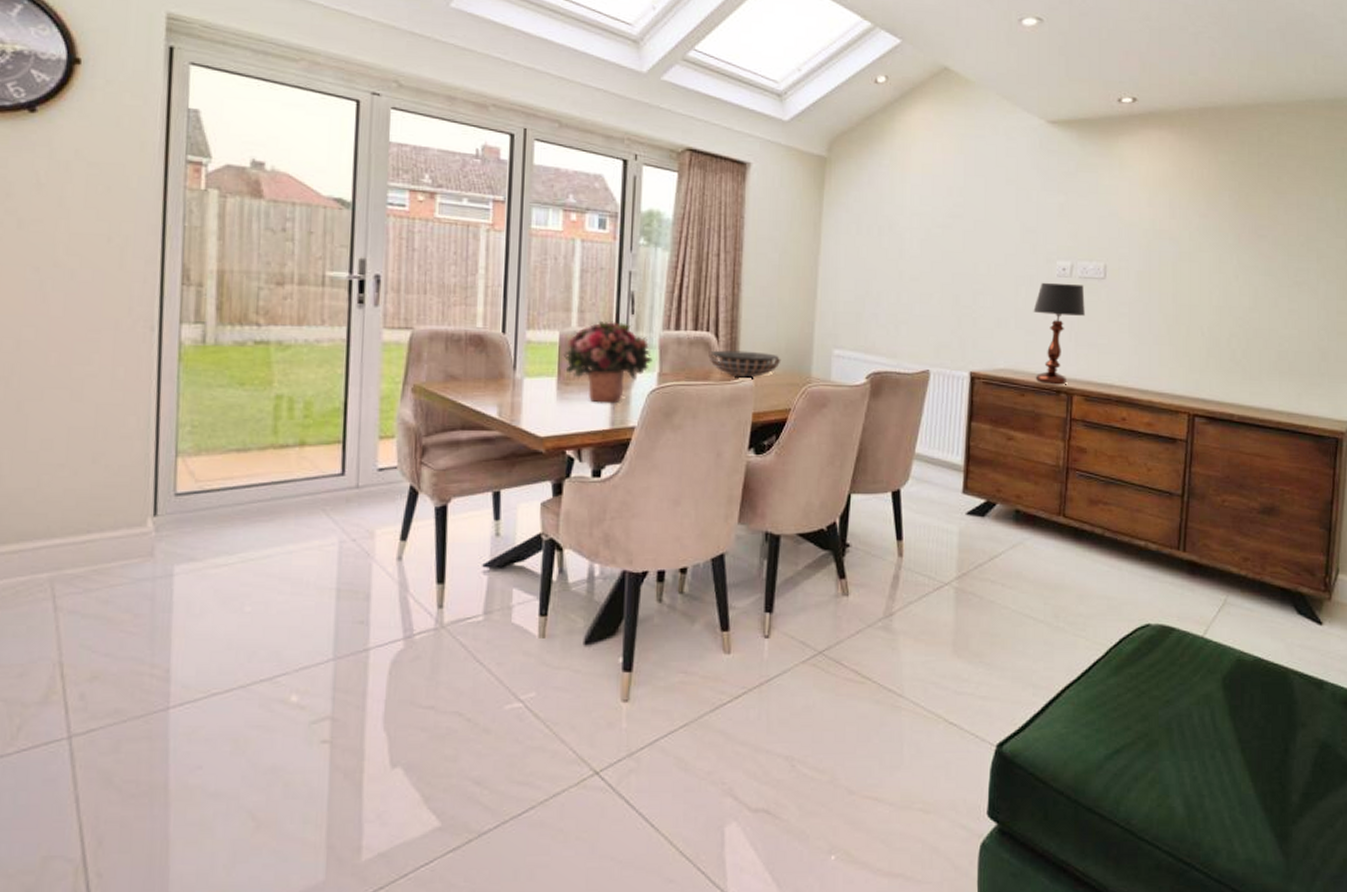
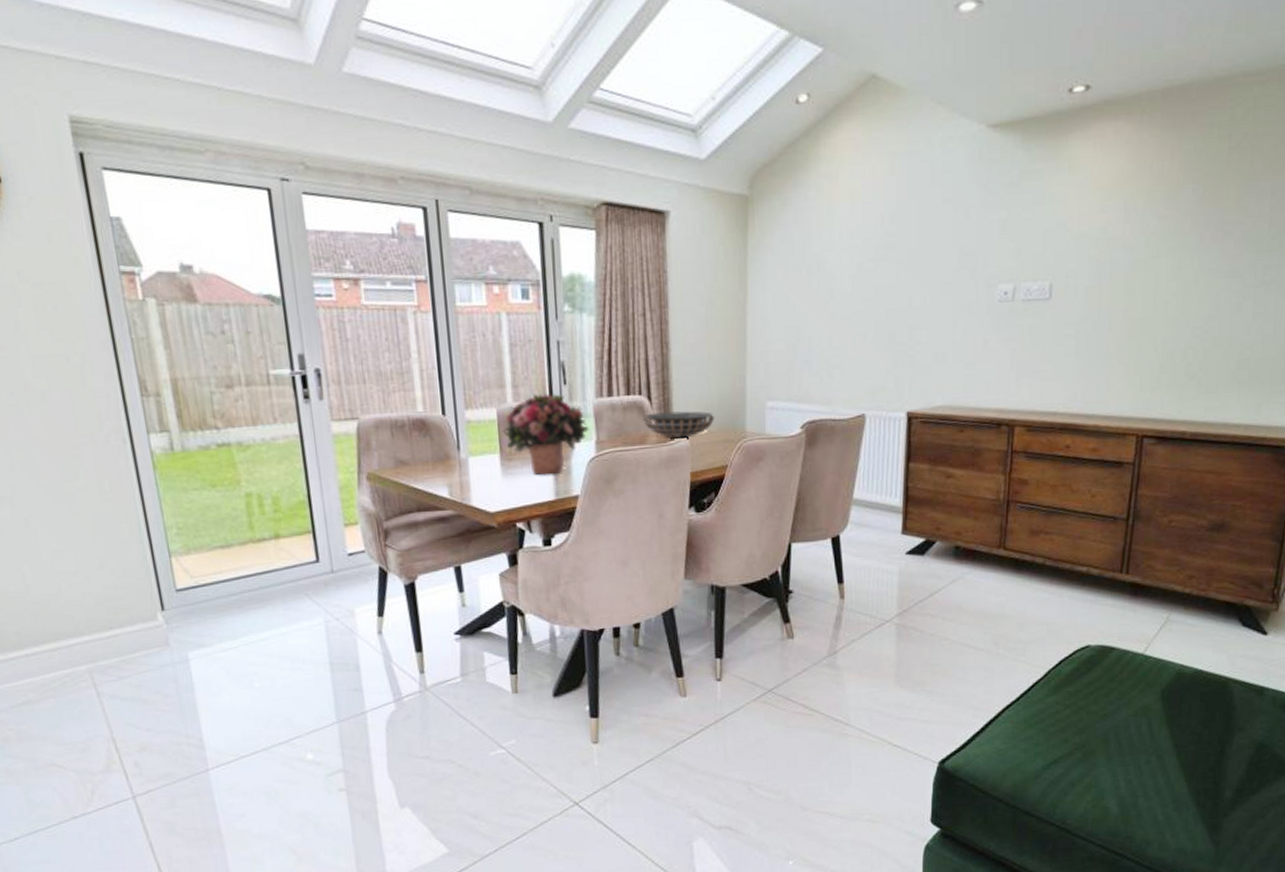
table lamp: present [1033,282,1085,385] -> none [972,308,1028,418]

